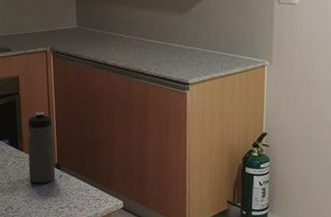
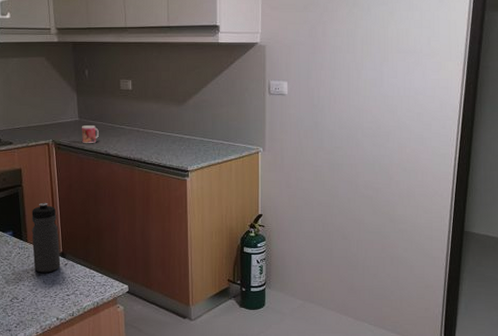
mug: none [79,33,97,53] -> present [81,125,99,144]

